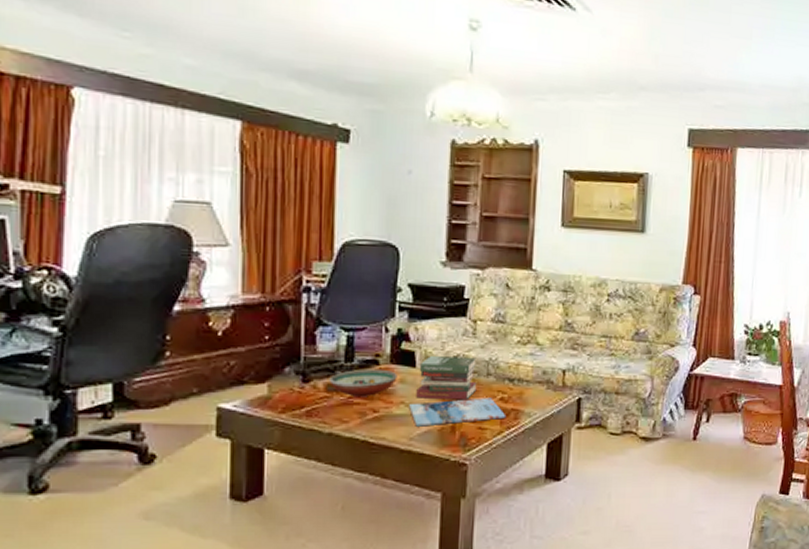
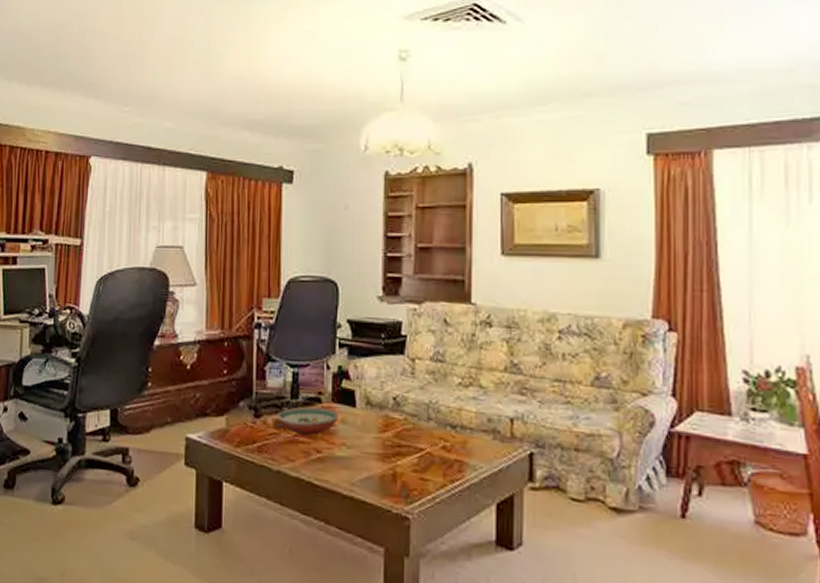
magazine: present [409,397,506,427] -> none [350,444,450,472]
books: present [416,356,477,400] -> none [357,396,417,446]

